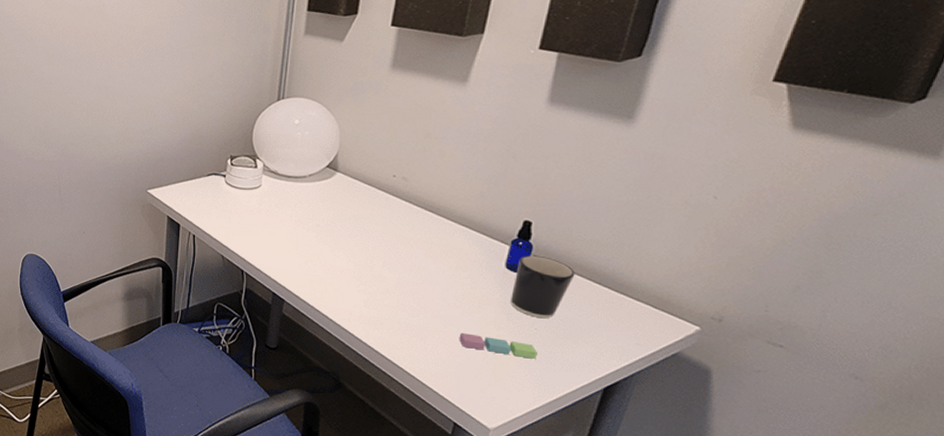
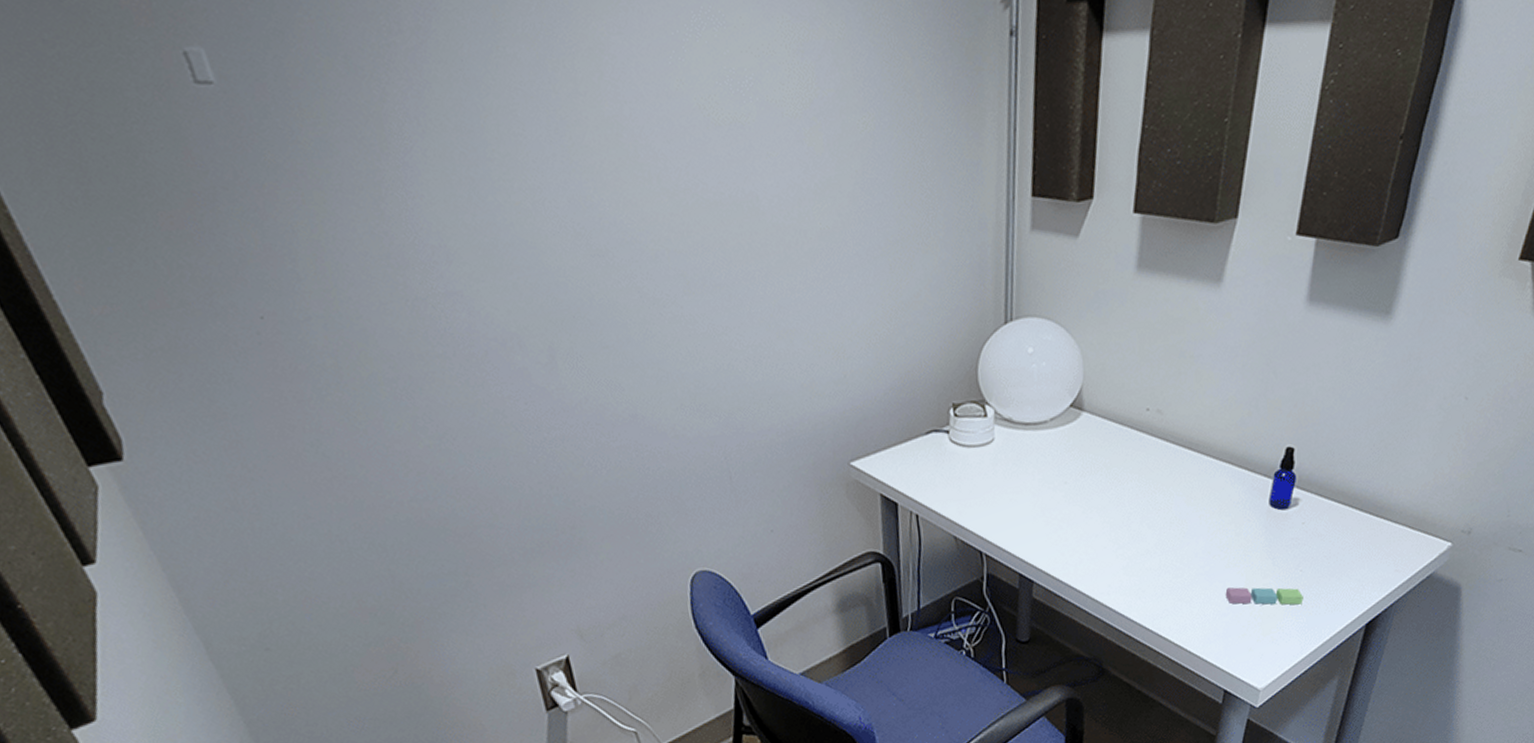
mug: present [510,255,575,319] -> none [1275,486,1337,558]

